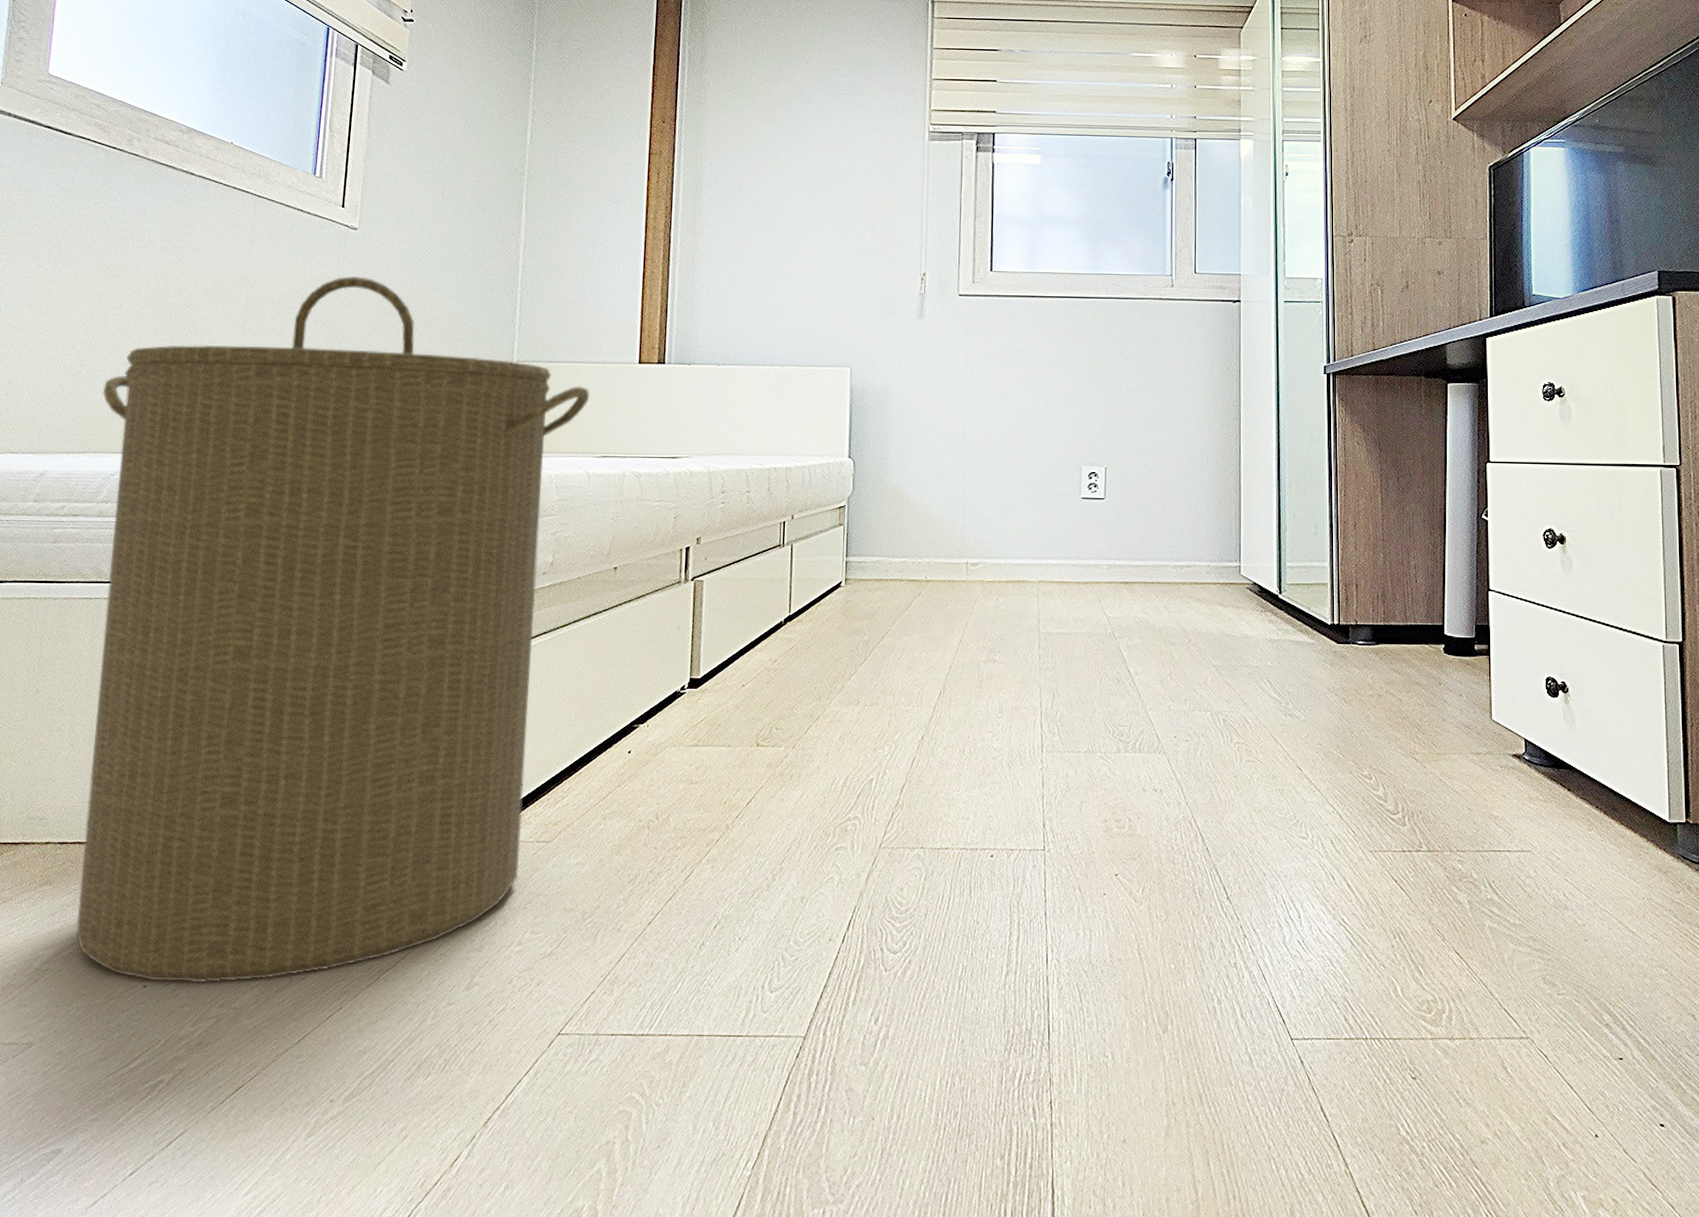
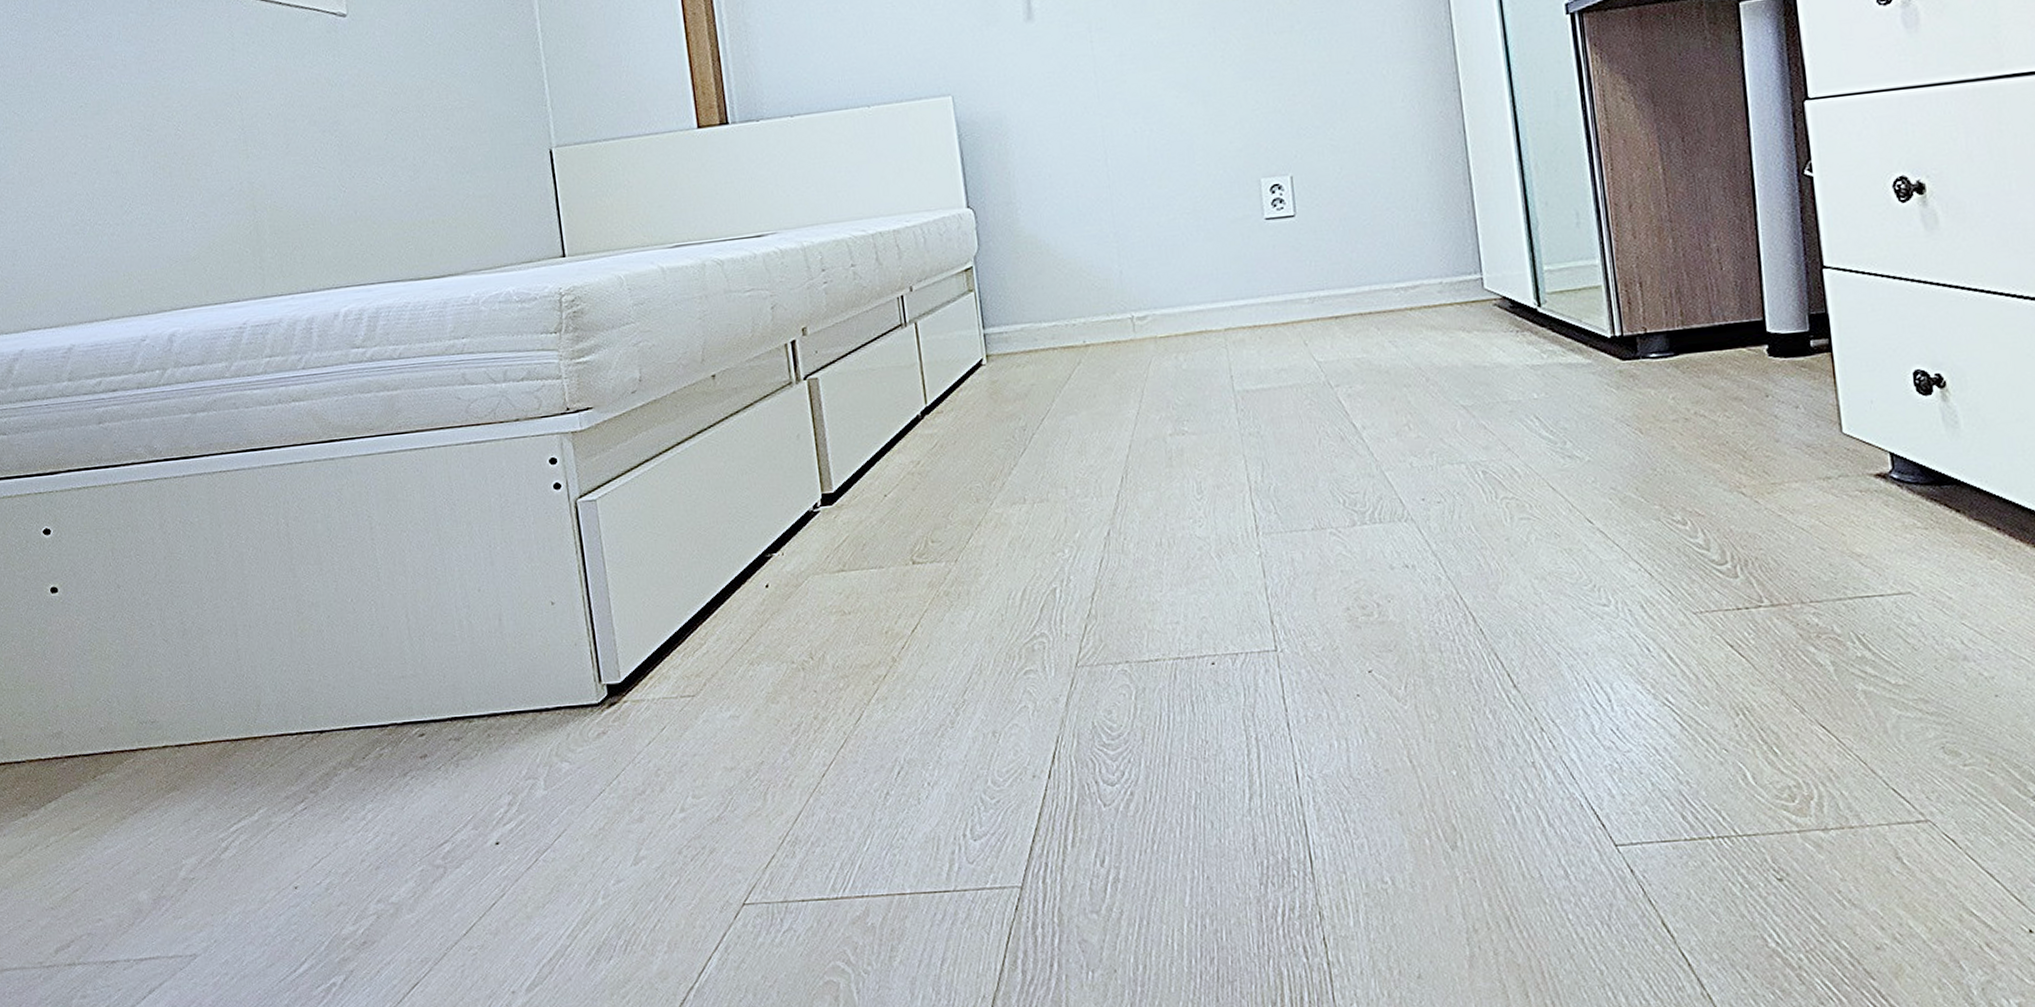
laundry hamper: present [76,276,589,984] -> none [111,71,667,882]

